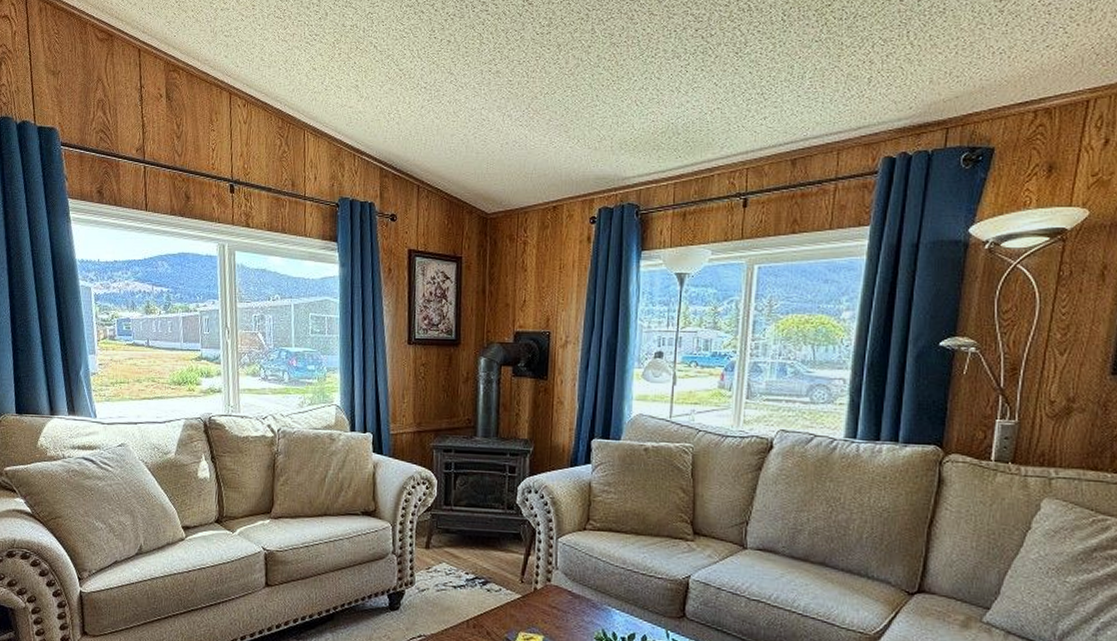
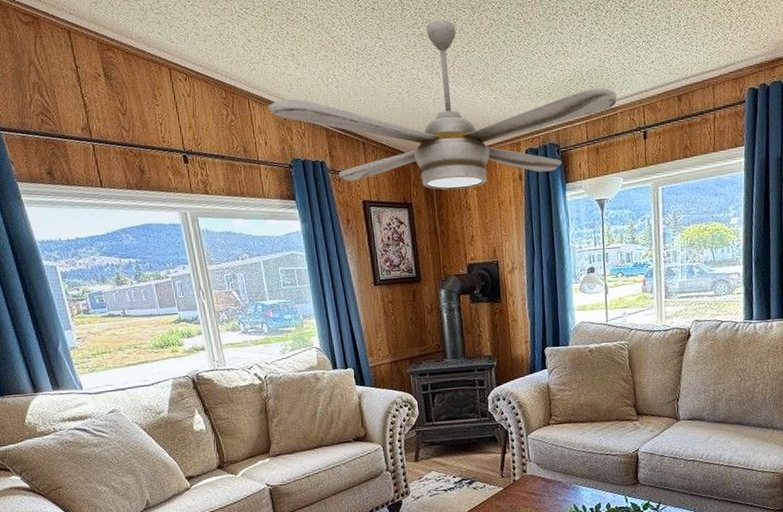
ceiling fan: none [323,57,716,247] -> present [268,20,617,190]

